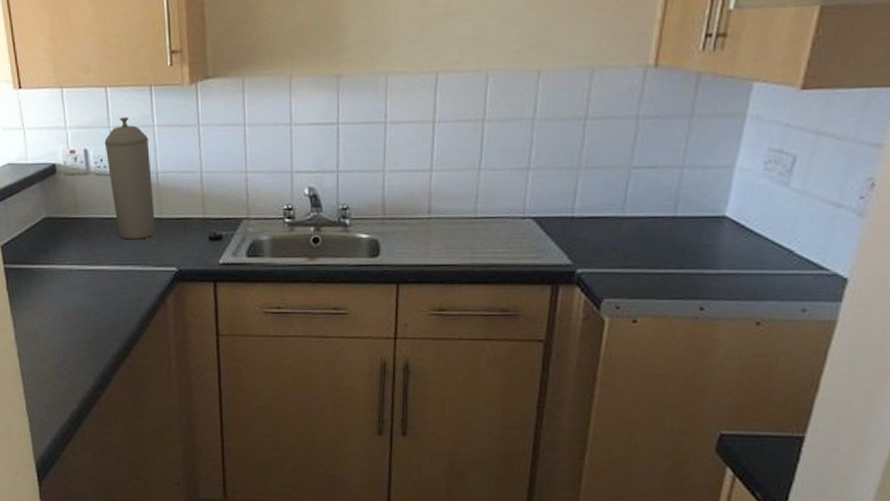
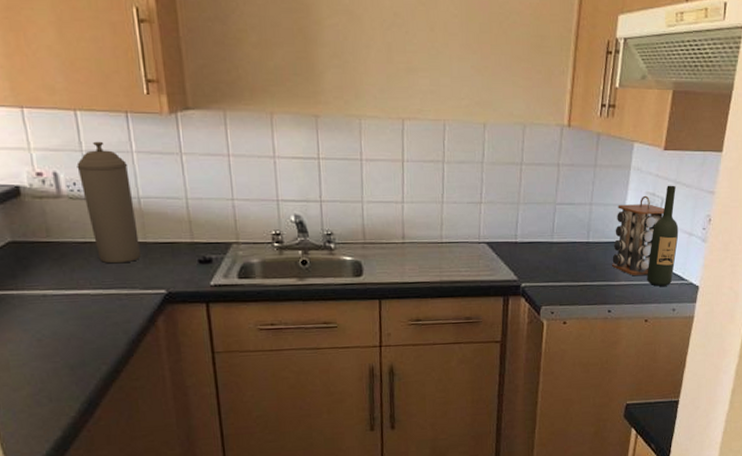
spice rack: none [708,153,797,262] -> present [611,195,665,275]
wine bottle: none [762,137,819,277] -> present [647,185,679,286]

